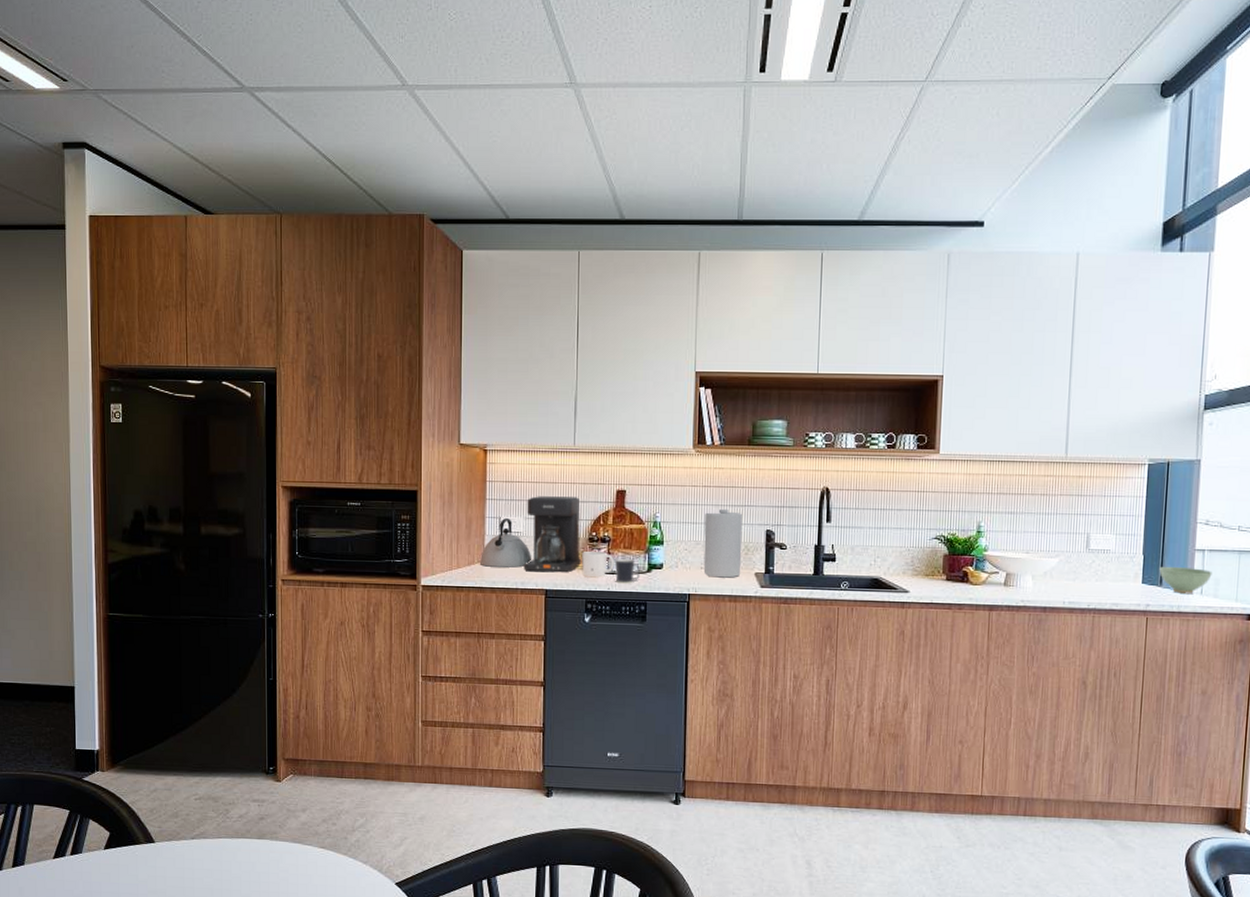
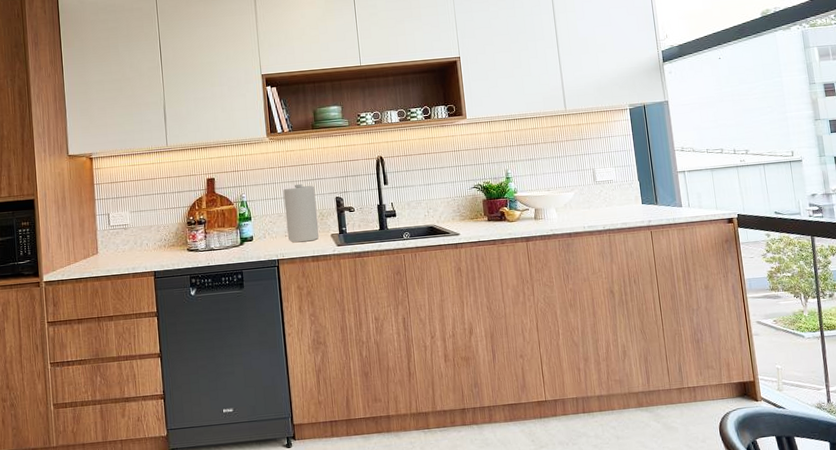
kettle: present [480,518,532,568] -> none [94,214,140,258]
coffee maker: present [523,496,581,572] -> none [131,189,182,257]
mug: present [582,550,614,578] -> none [183,232,211,256]
mug: present [614,558,641,585] -> none [211,235,235,259]
bowl: present [1159,566,1212,594] -> none [653,186,694,208]

